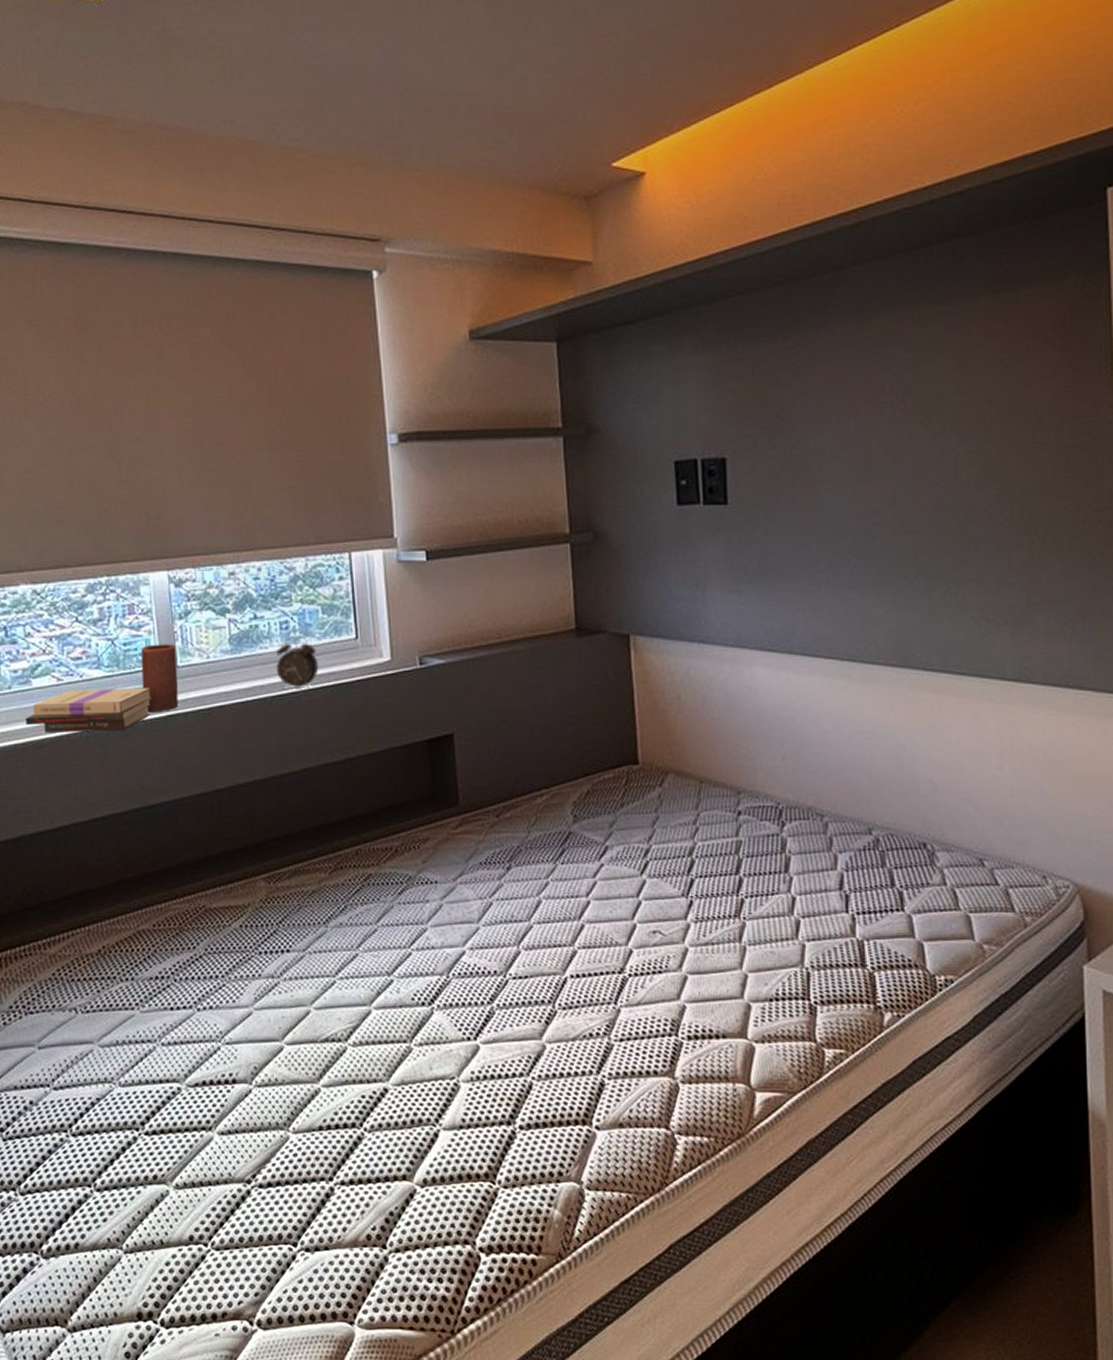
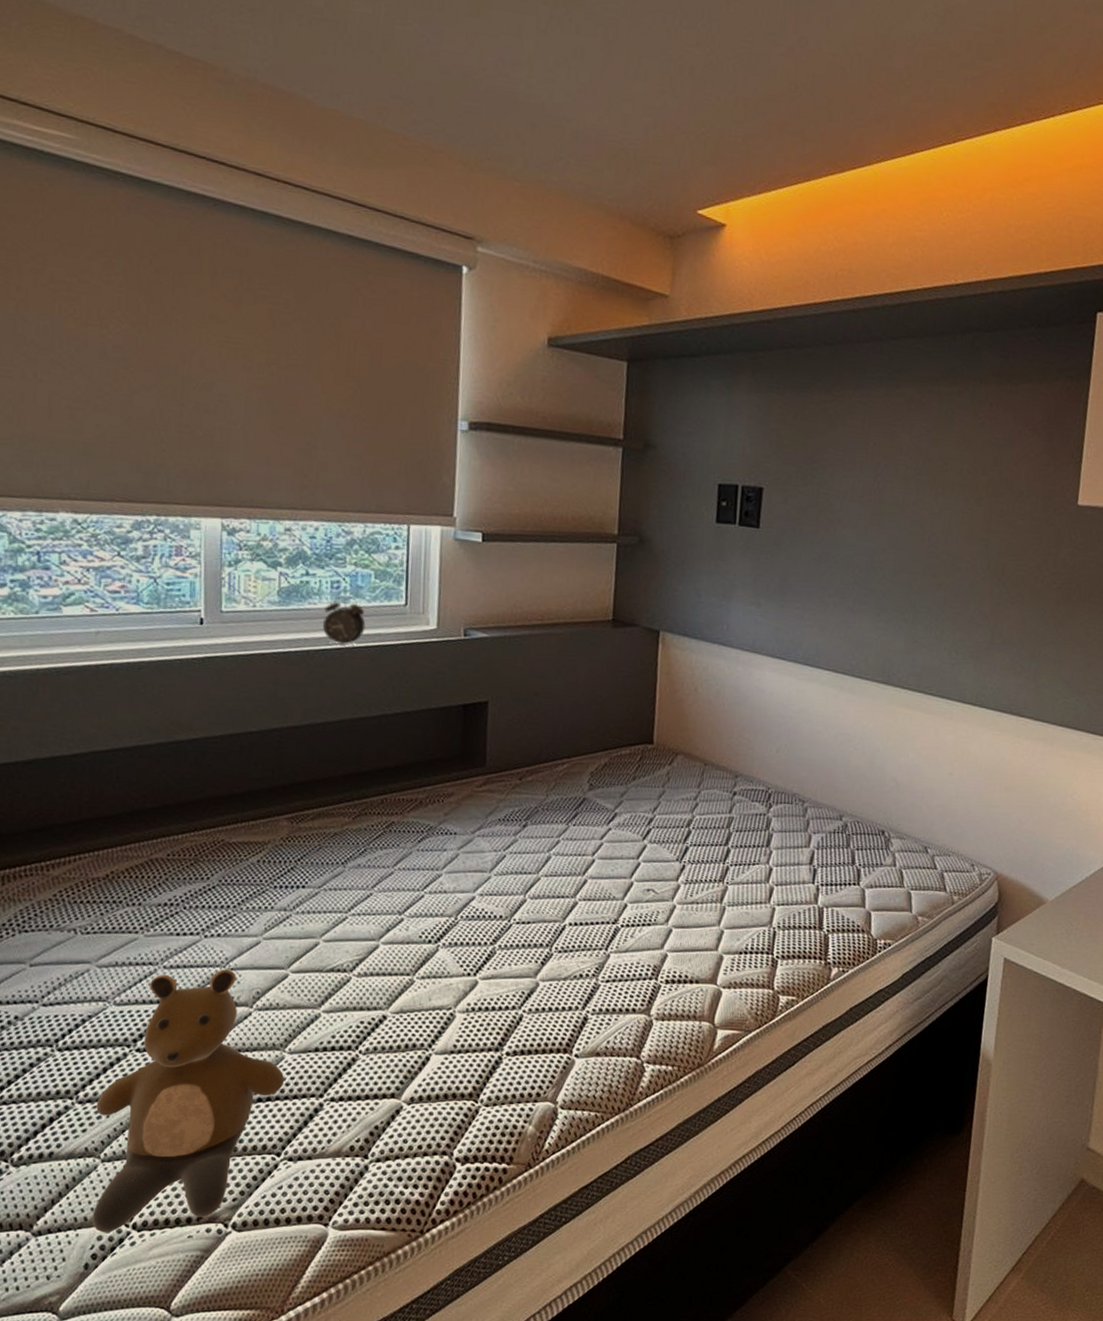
books: present [25,688,151,732] -> none [51,622,191,666]
bear: none [113,1044,293,1330] -> present [92,969,285,1233]
candle: present [140,644,178,713] -> none [182,587,222,653]

